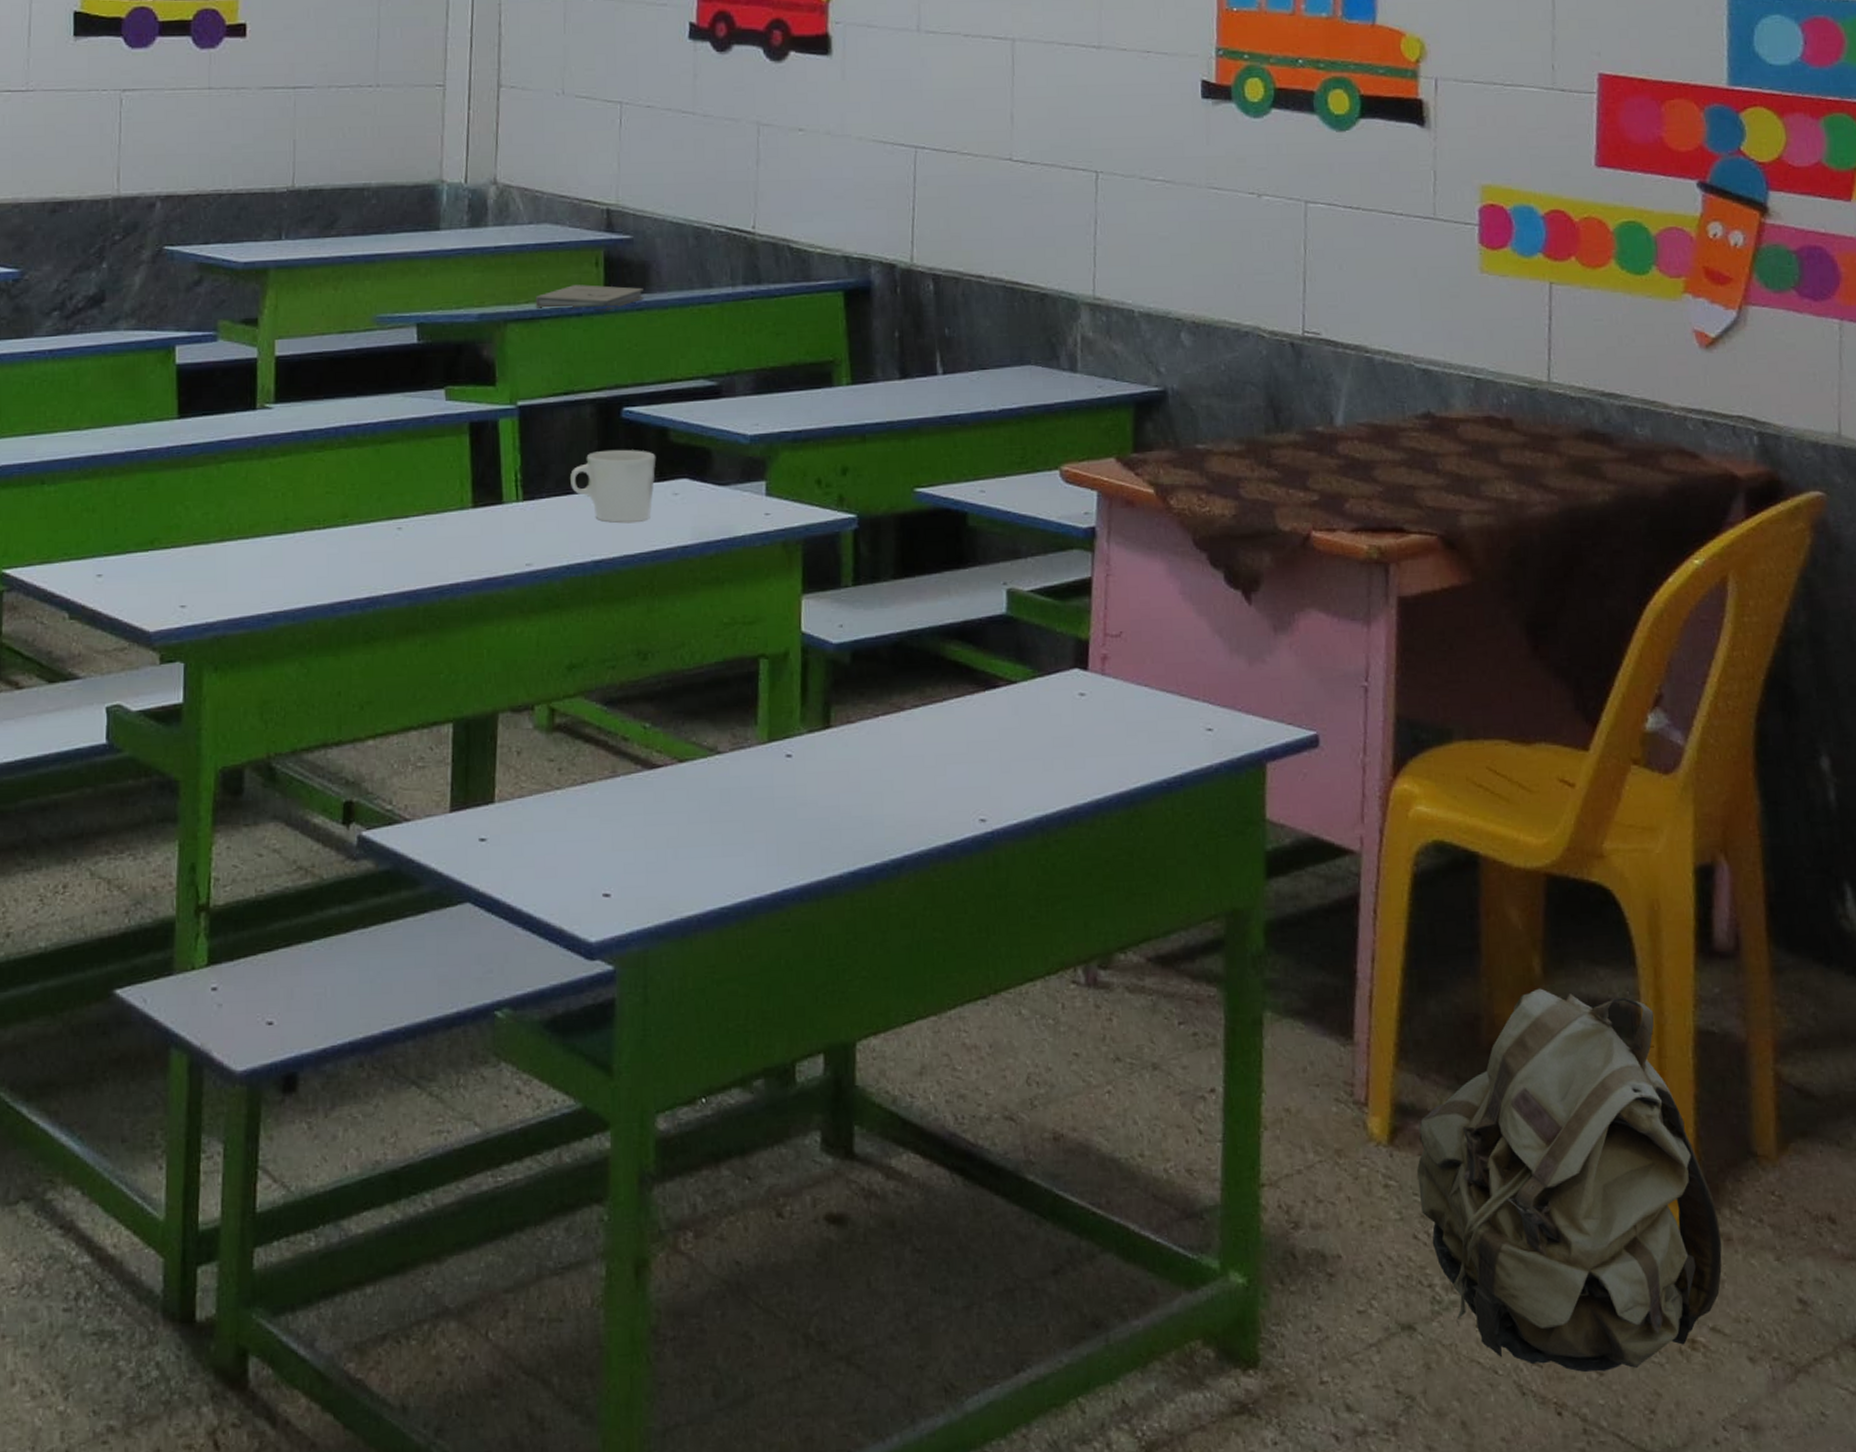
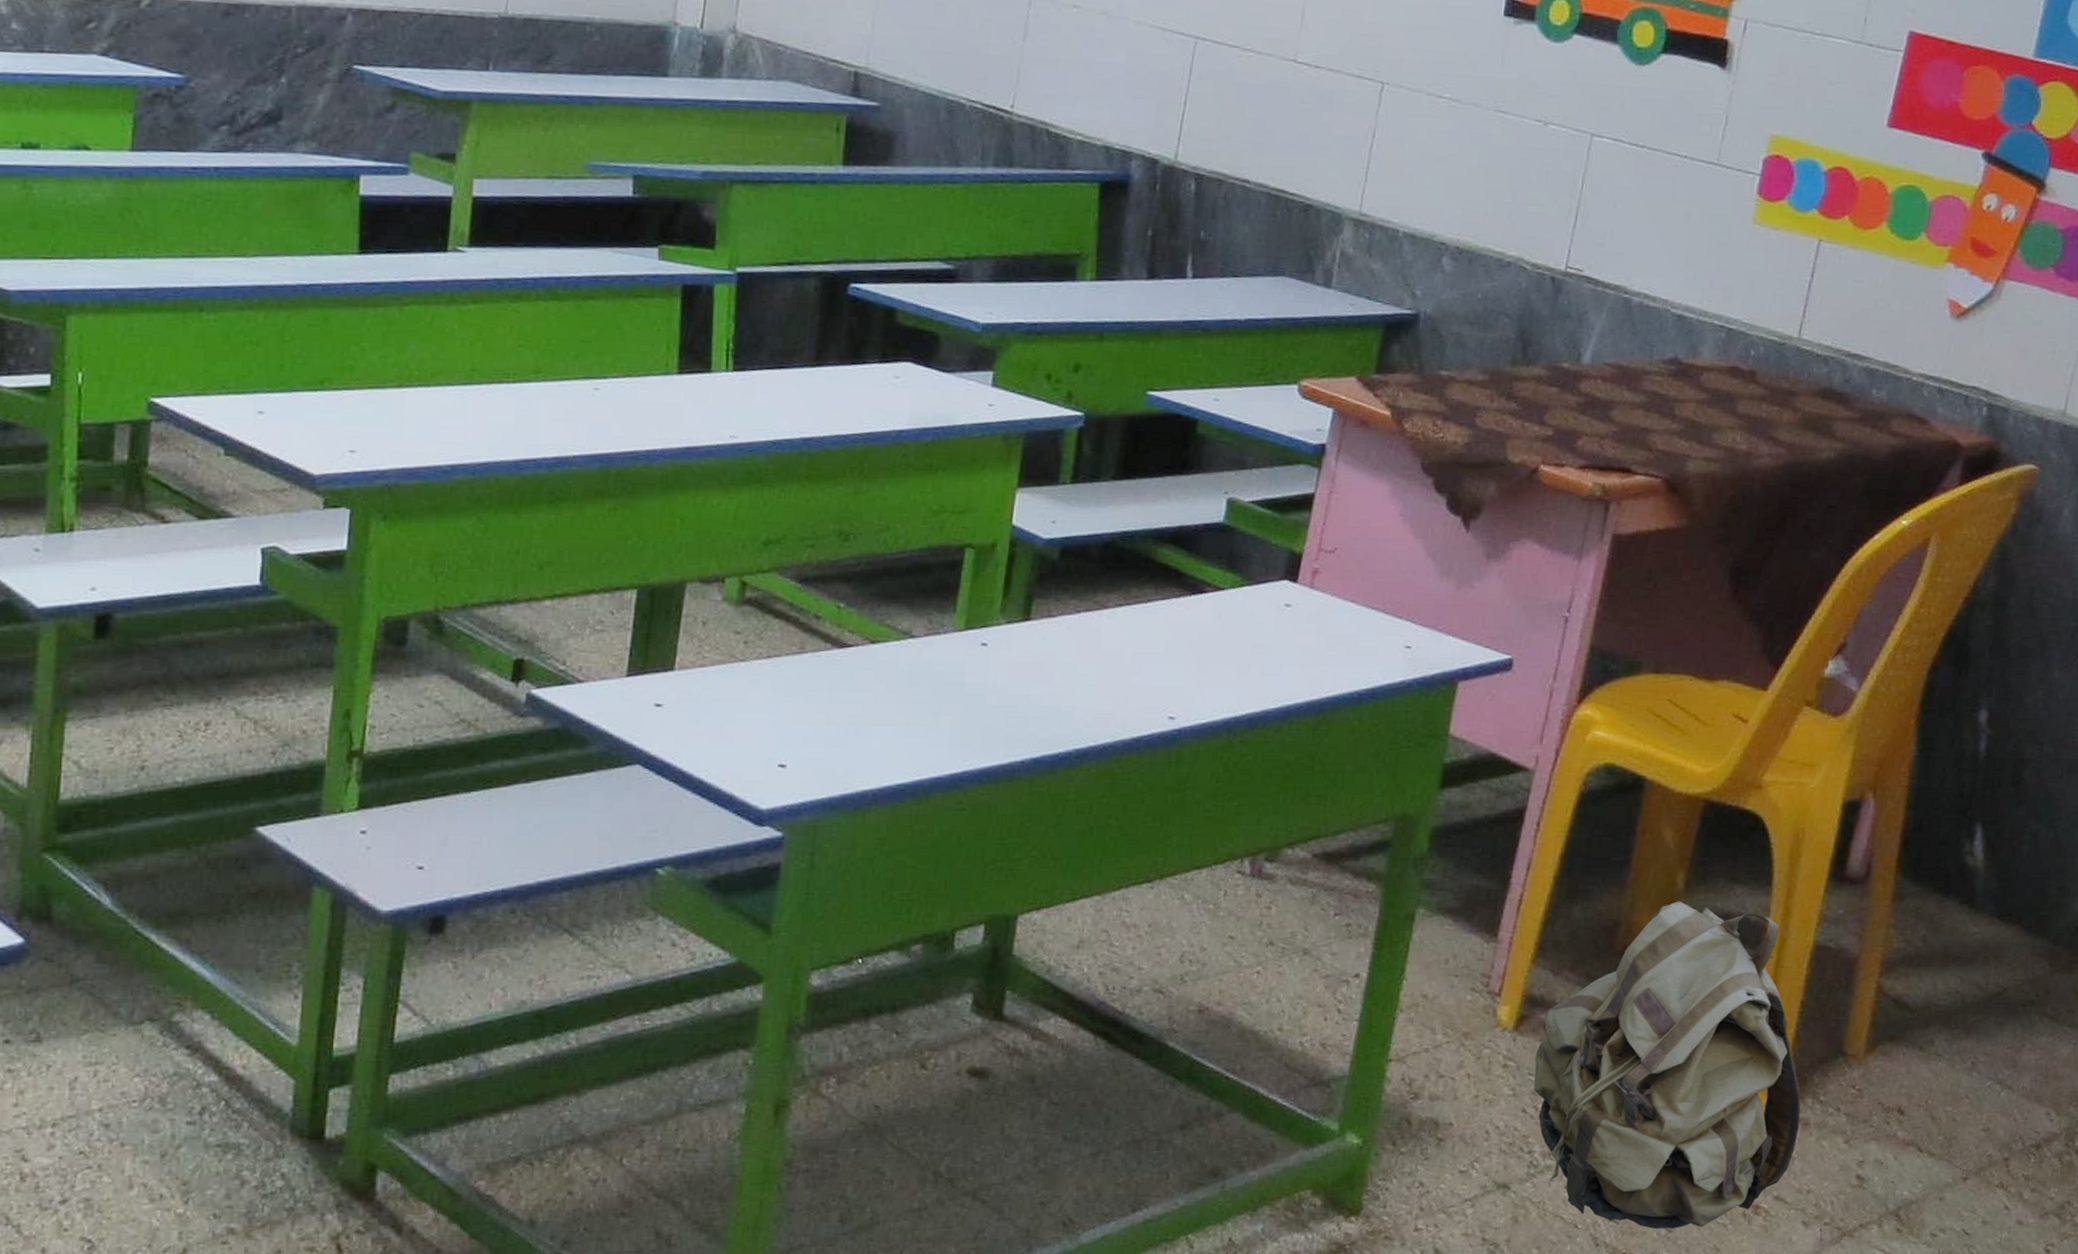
book: present [535,285,644,312] -> none [766,150,886,182]
mug: present [569,449,657,524] -> none [785,326,881,403]

